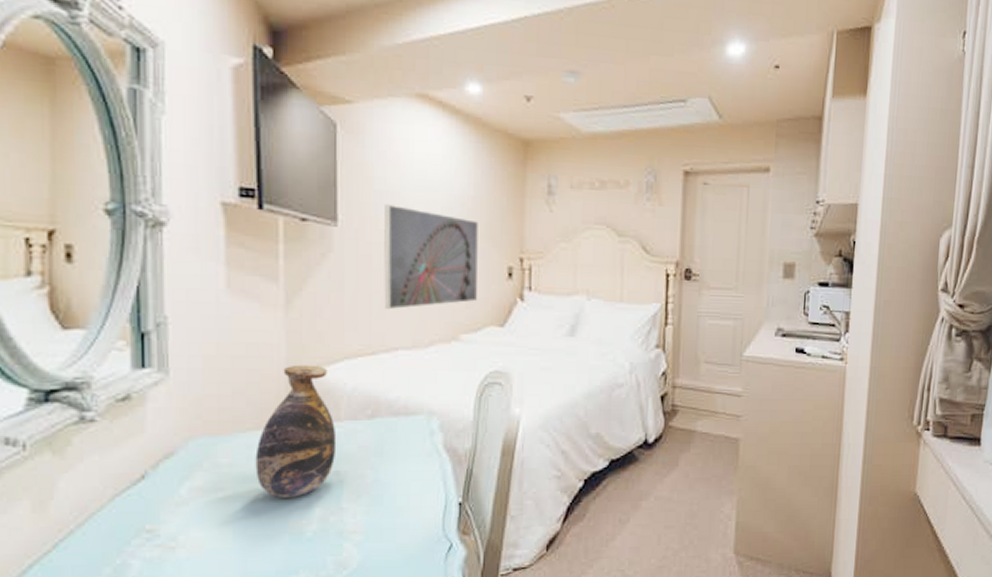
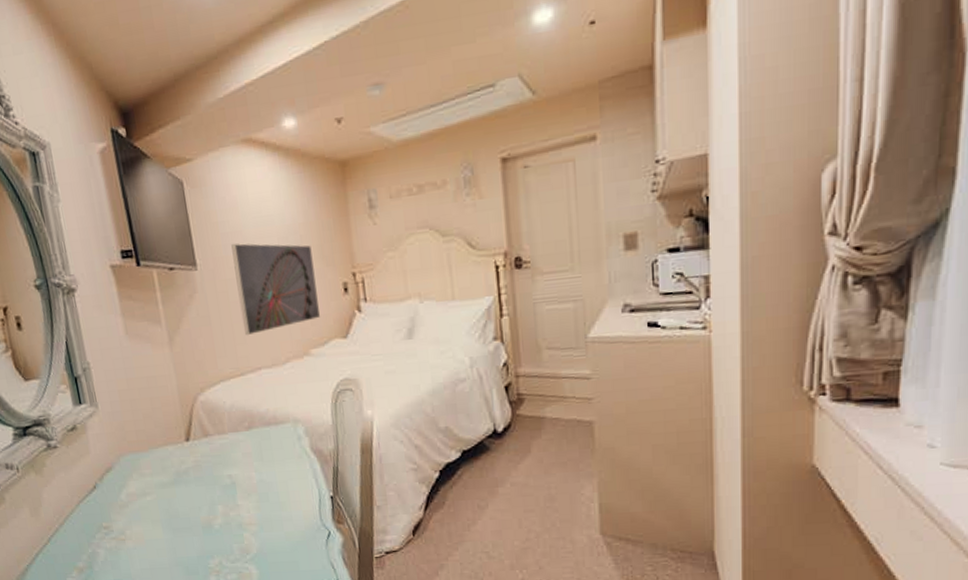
vase: present [255,364,337,498] -> none [167,389,227,499]

